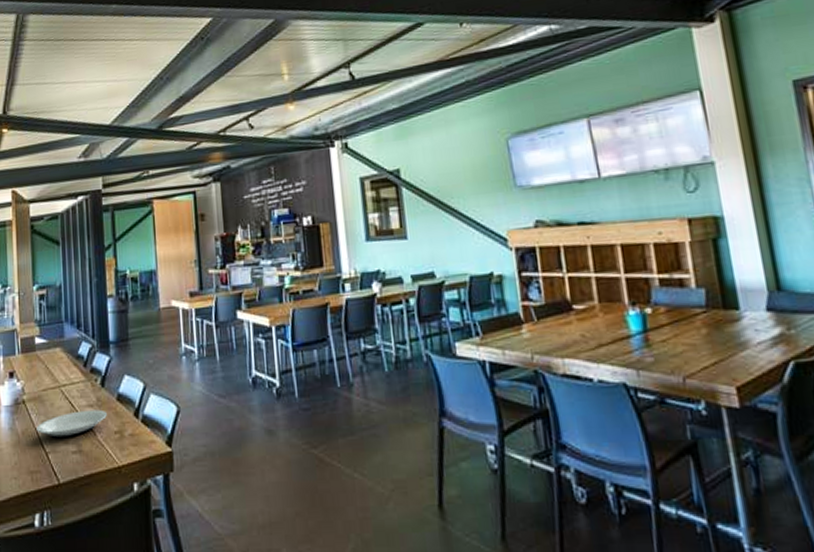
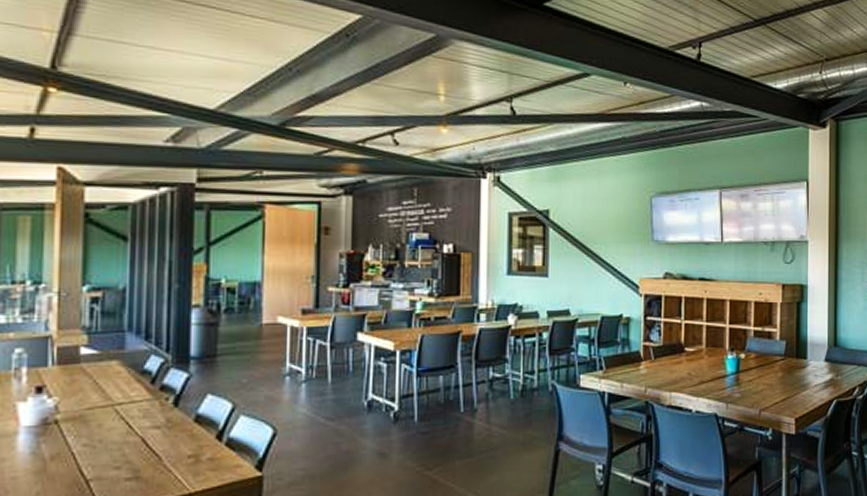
plate: present [36,409,107,439] -> none [73,431,179,465]

